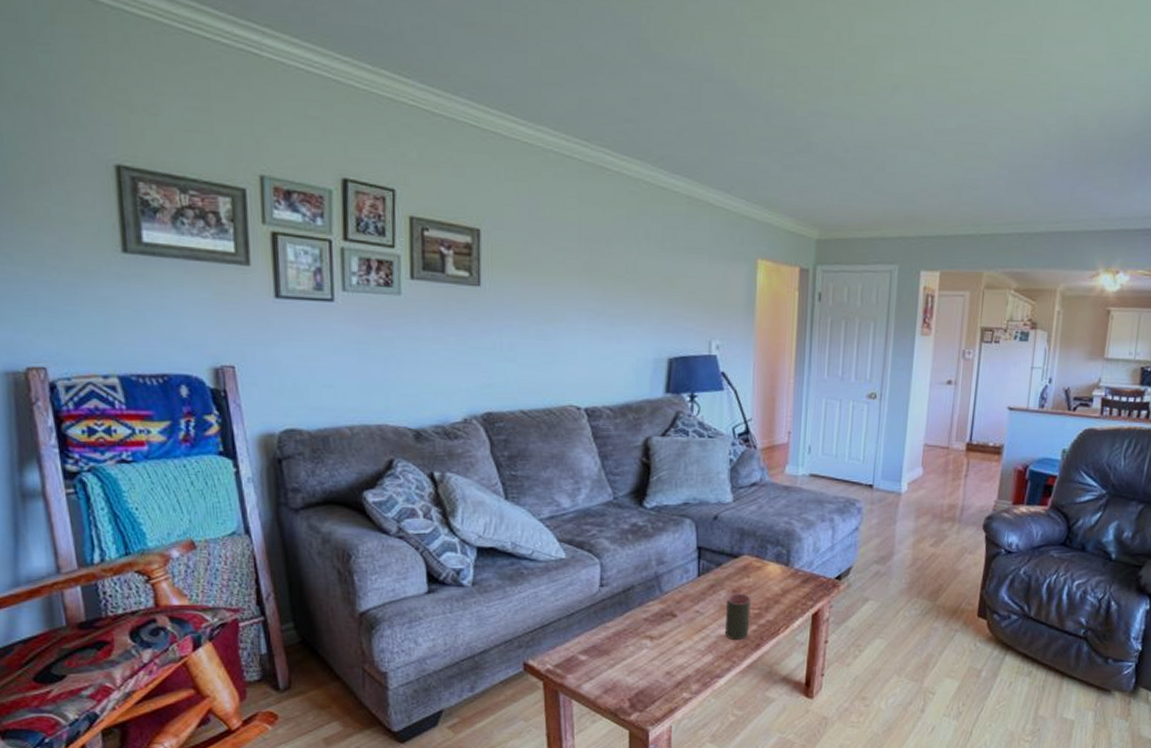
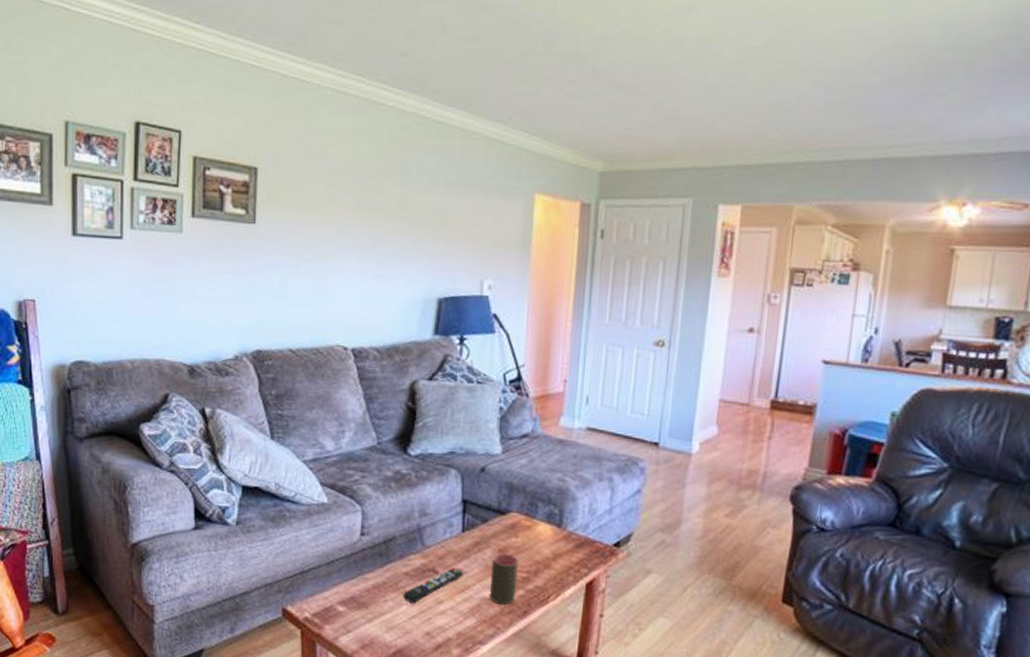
remote control: none [642,610,701,648] -> present [402,568,464,605]

